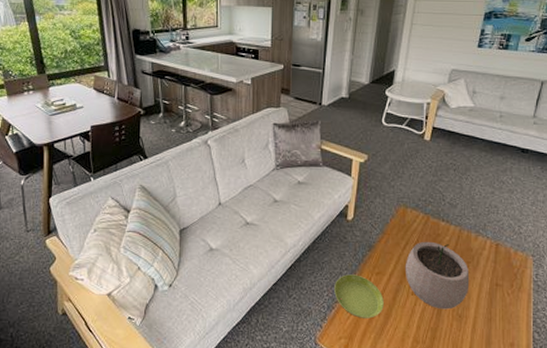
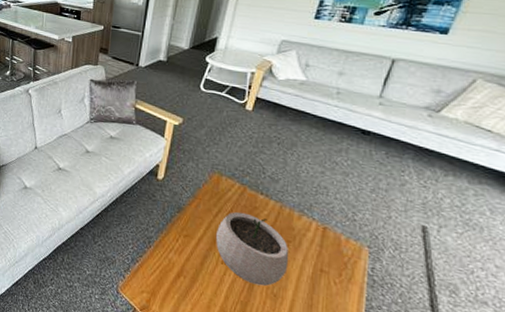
saucer: present [334,274,384,319] -> none [139,231,191,279]

